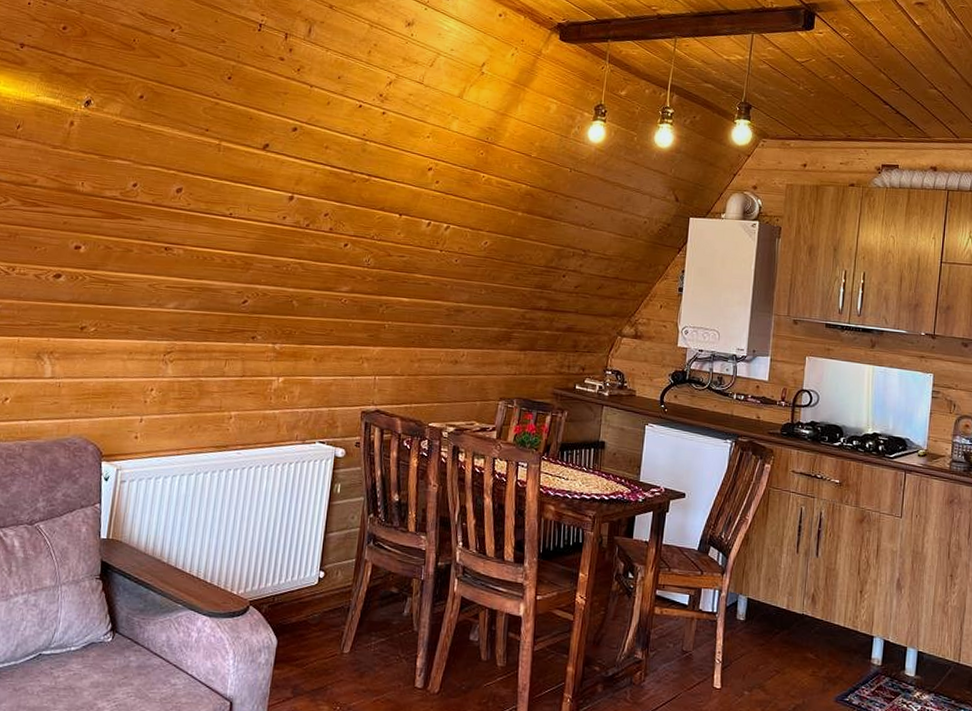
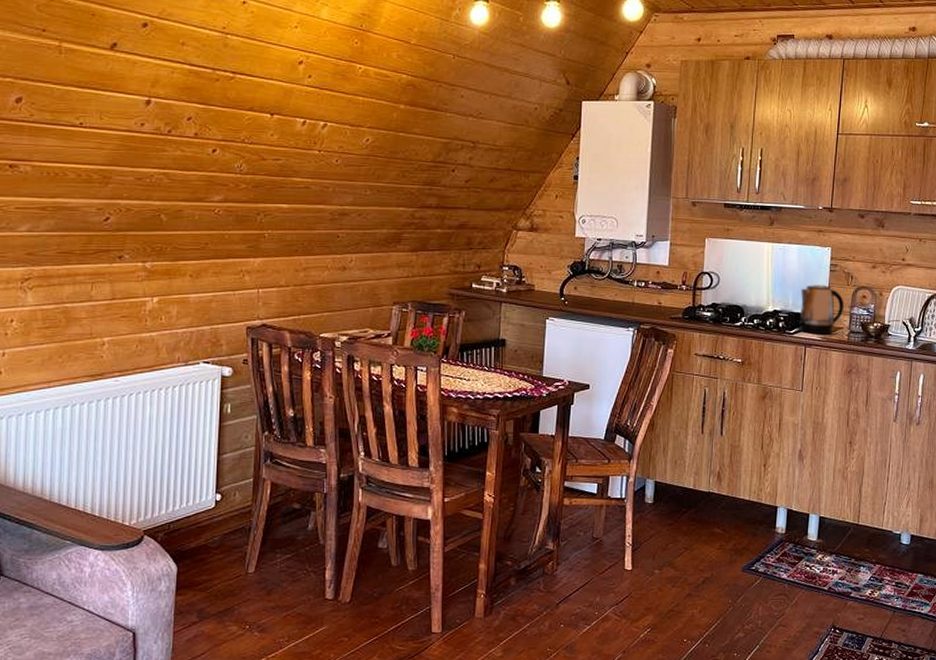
kettle: none [898,409,946,462] -> present [798,284,844,335]

